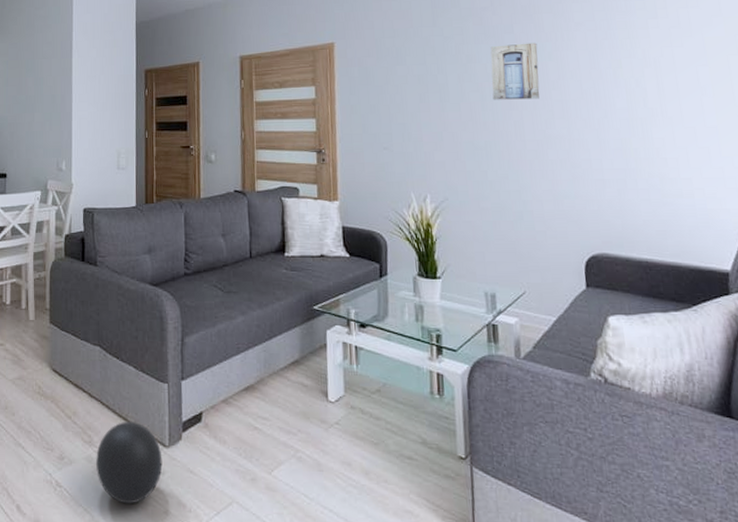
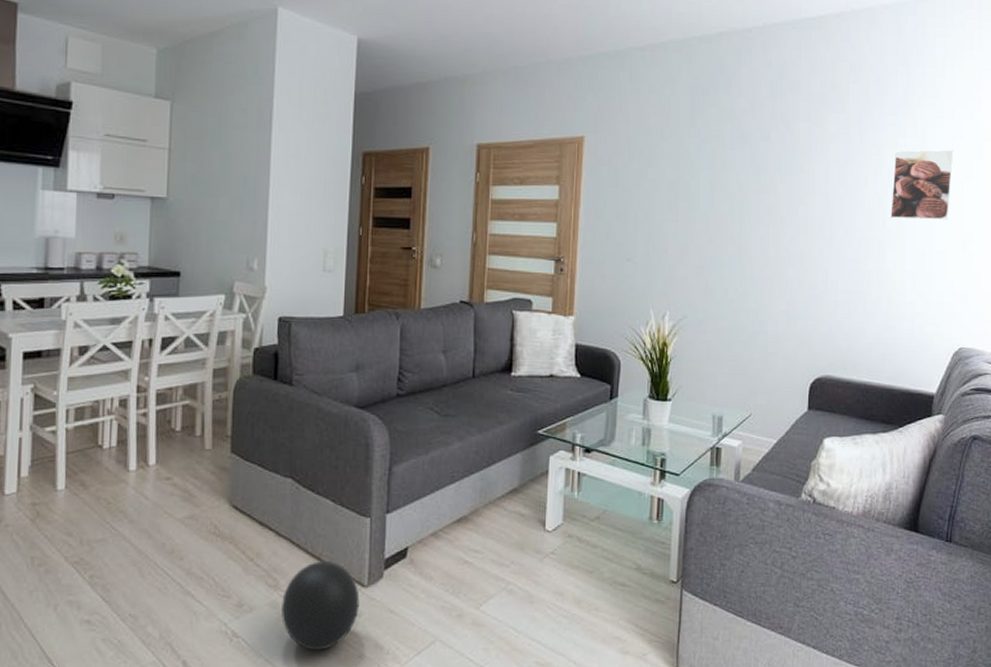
wall art: present [490,43,540,100] -> none [742,152,791,214]
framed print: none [647,27,718,97] -> present [889,149,954,220]

